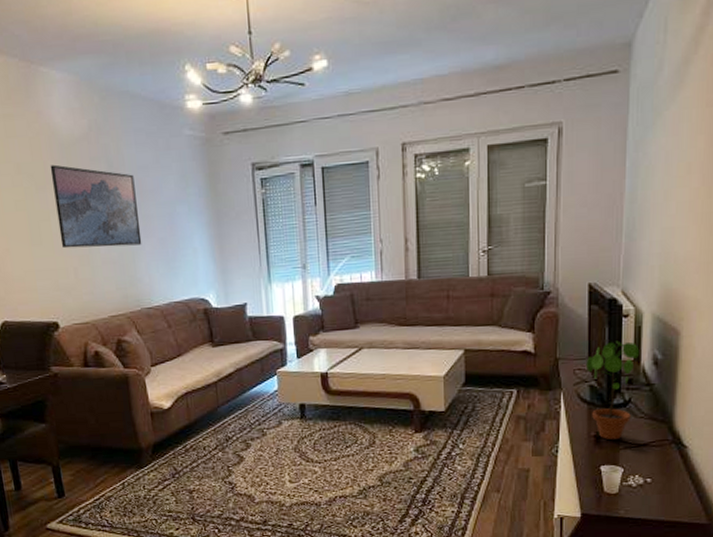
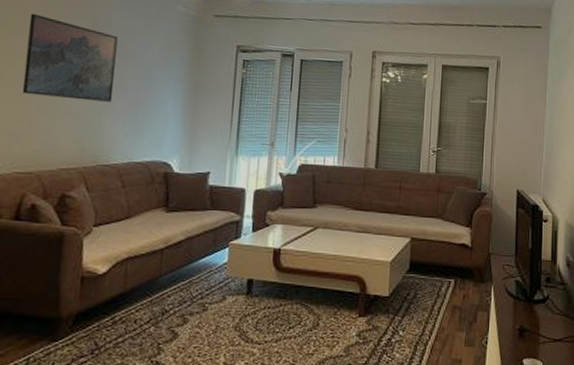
potted plant: present [587,340,640,441] -> none [514,242,556,334]

